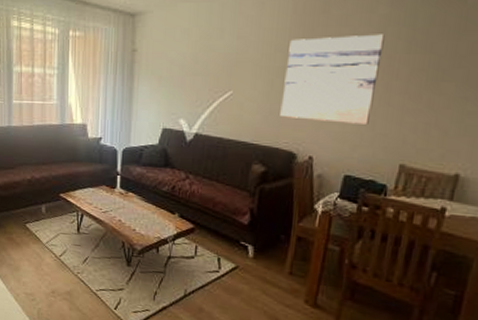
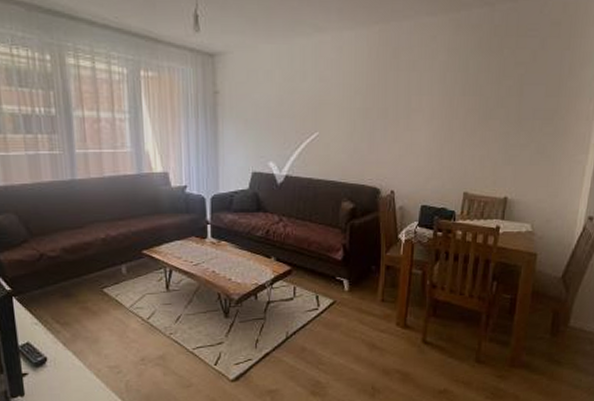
wall art: present [280,34,385,124] -> none [363,78,445,159]

